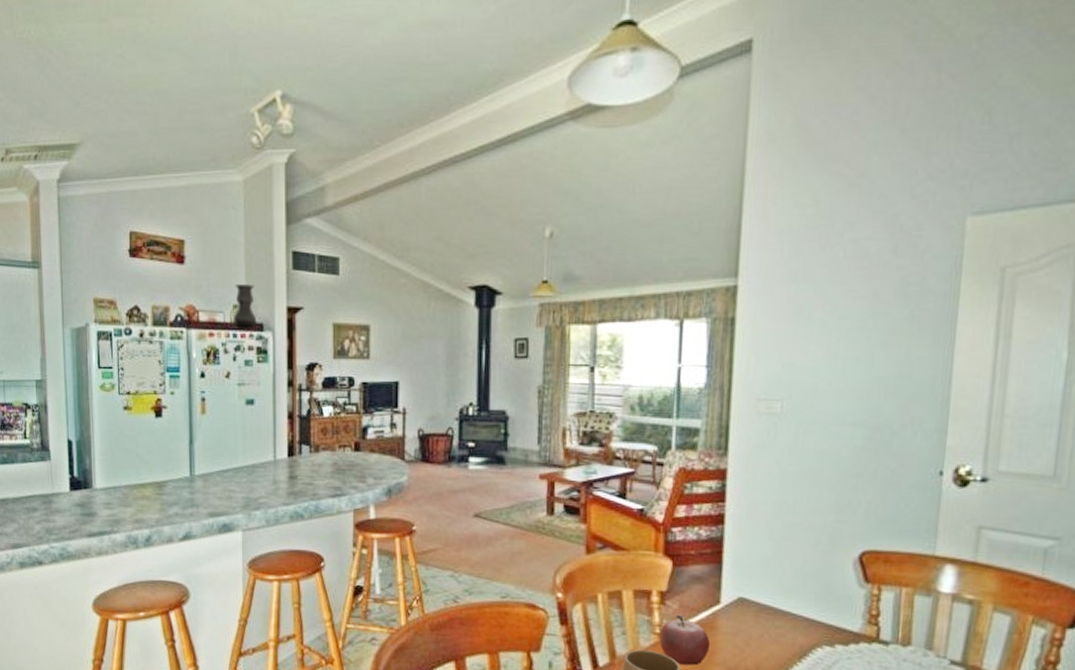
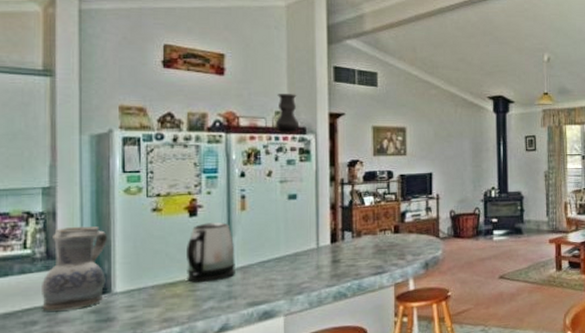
ceramic jug: none [39,420,88,502] -> present [42,226,107,312]
kettle: none [154,425,197,487] -> present [187,222,235,283]

